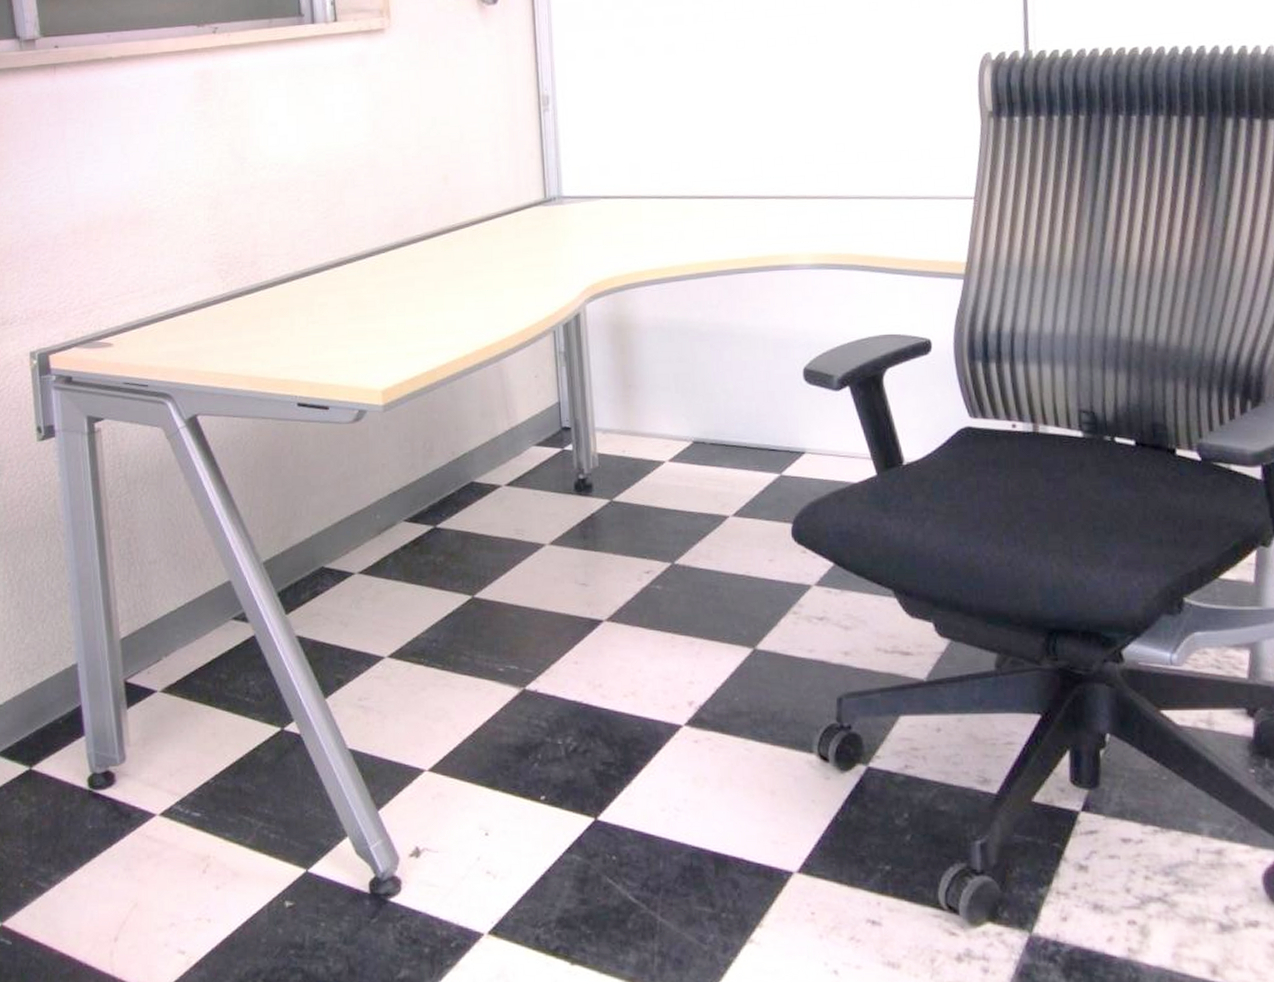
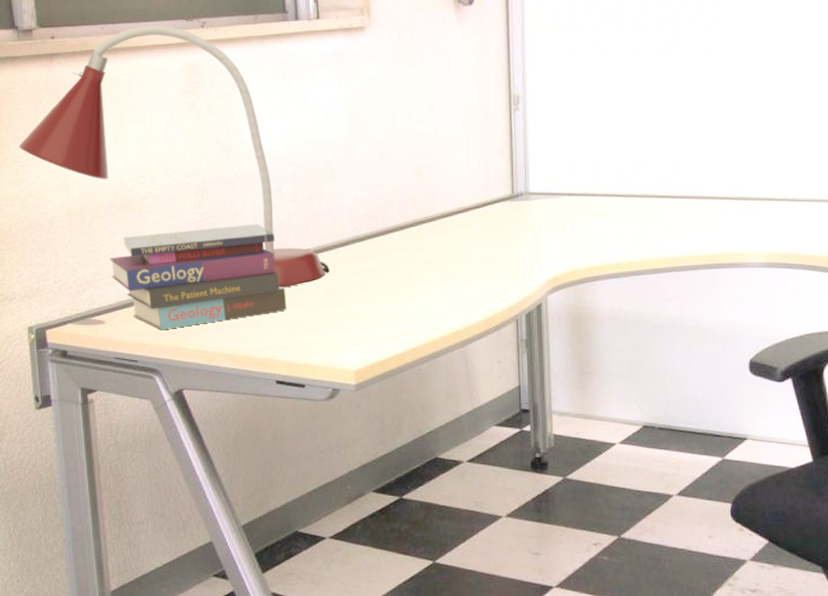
desk lamp: none [21,32,353,303] -> present [19,25,329,288]
books: none [118,235,308,352] -> present [110,223,287,330]

